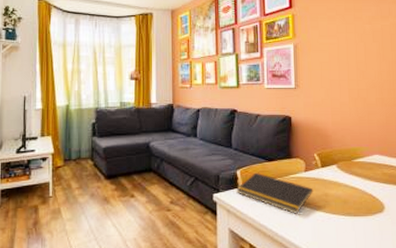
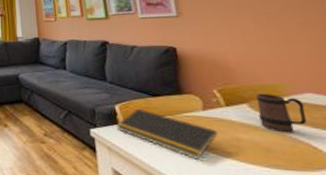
mug: none [342,155,373,187] -> present [256,93,308,134]

